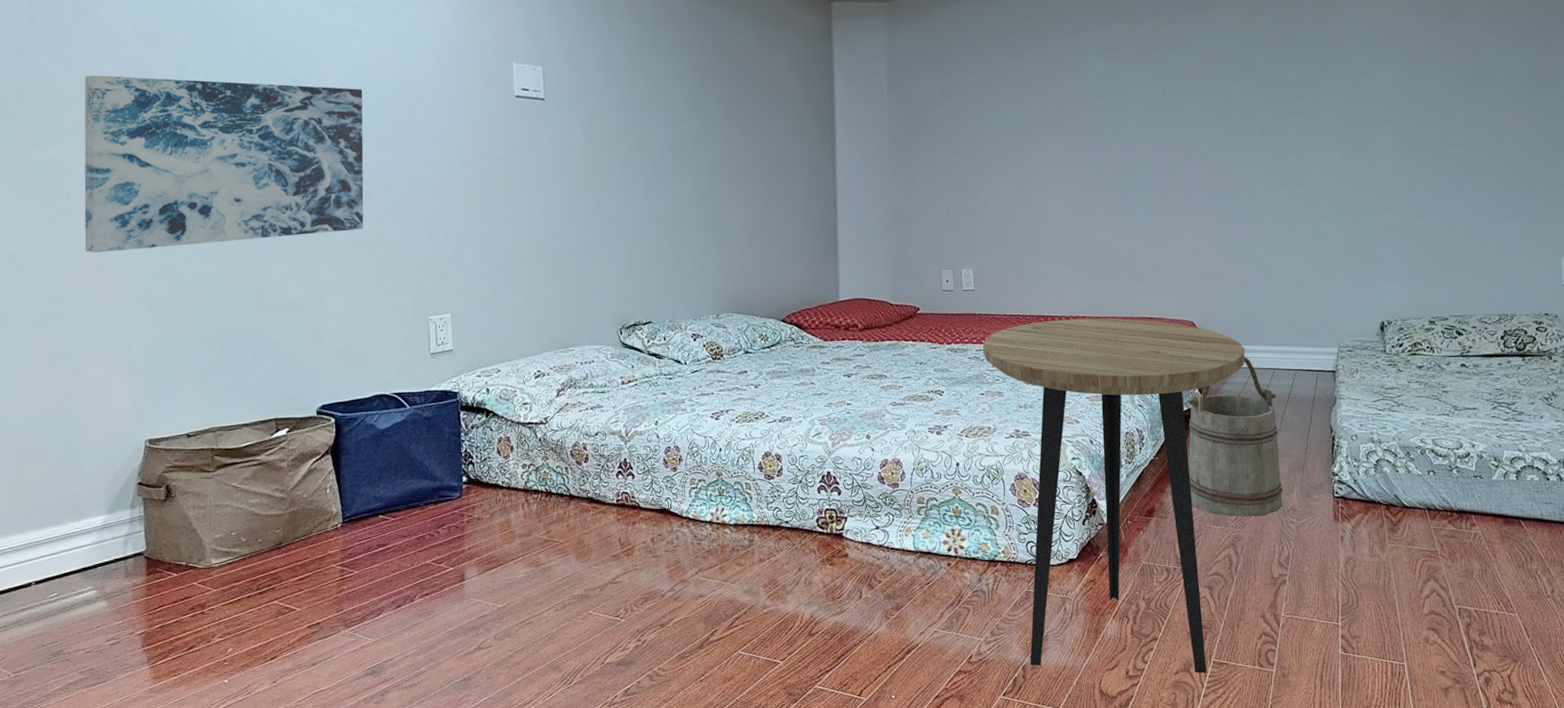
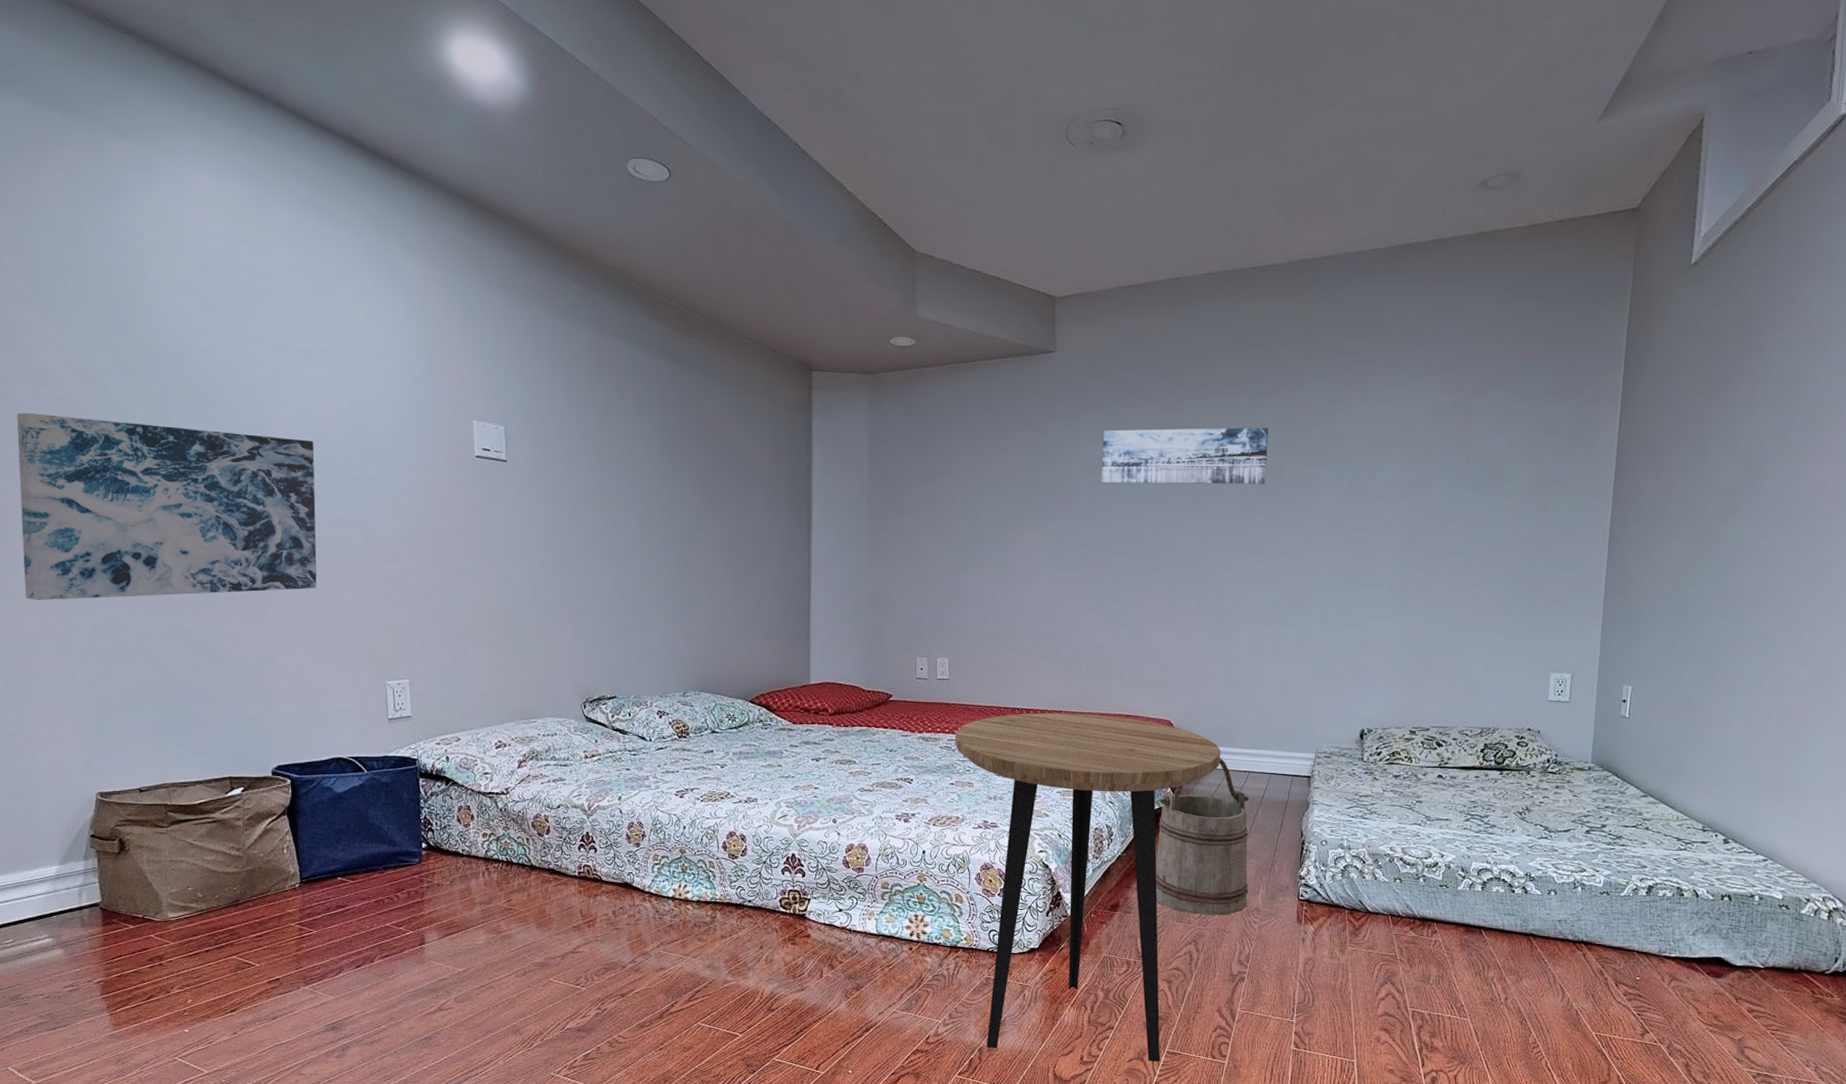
wall art: none [1110,34,1268,94] -> present [1101,427,1269,484]

